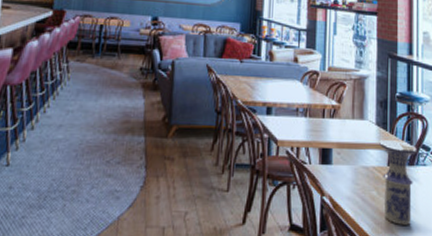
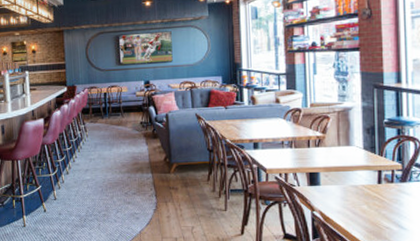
vase: present [379,140,417,225] -> none [368,161,409,232]

